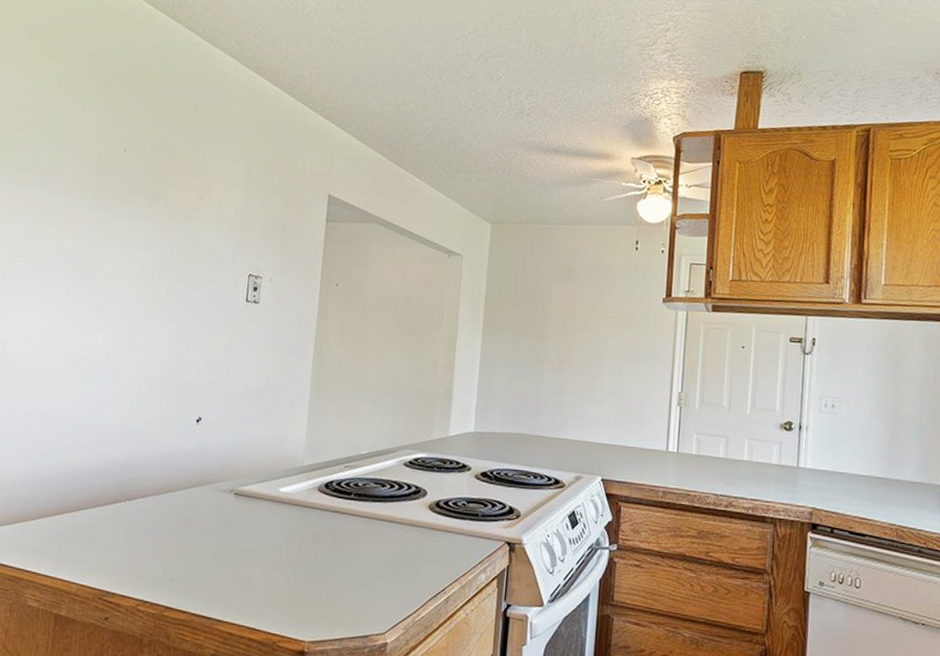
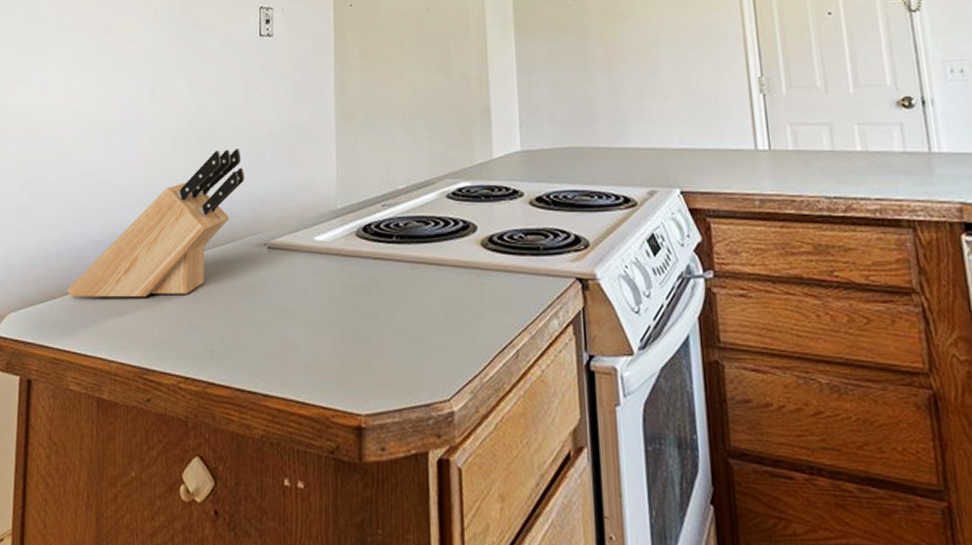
knife block: none [30,402,219,529] -> present [66,149,244,298]

